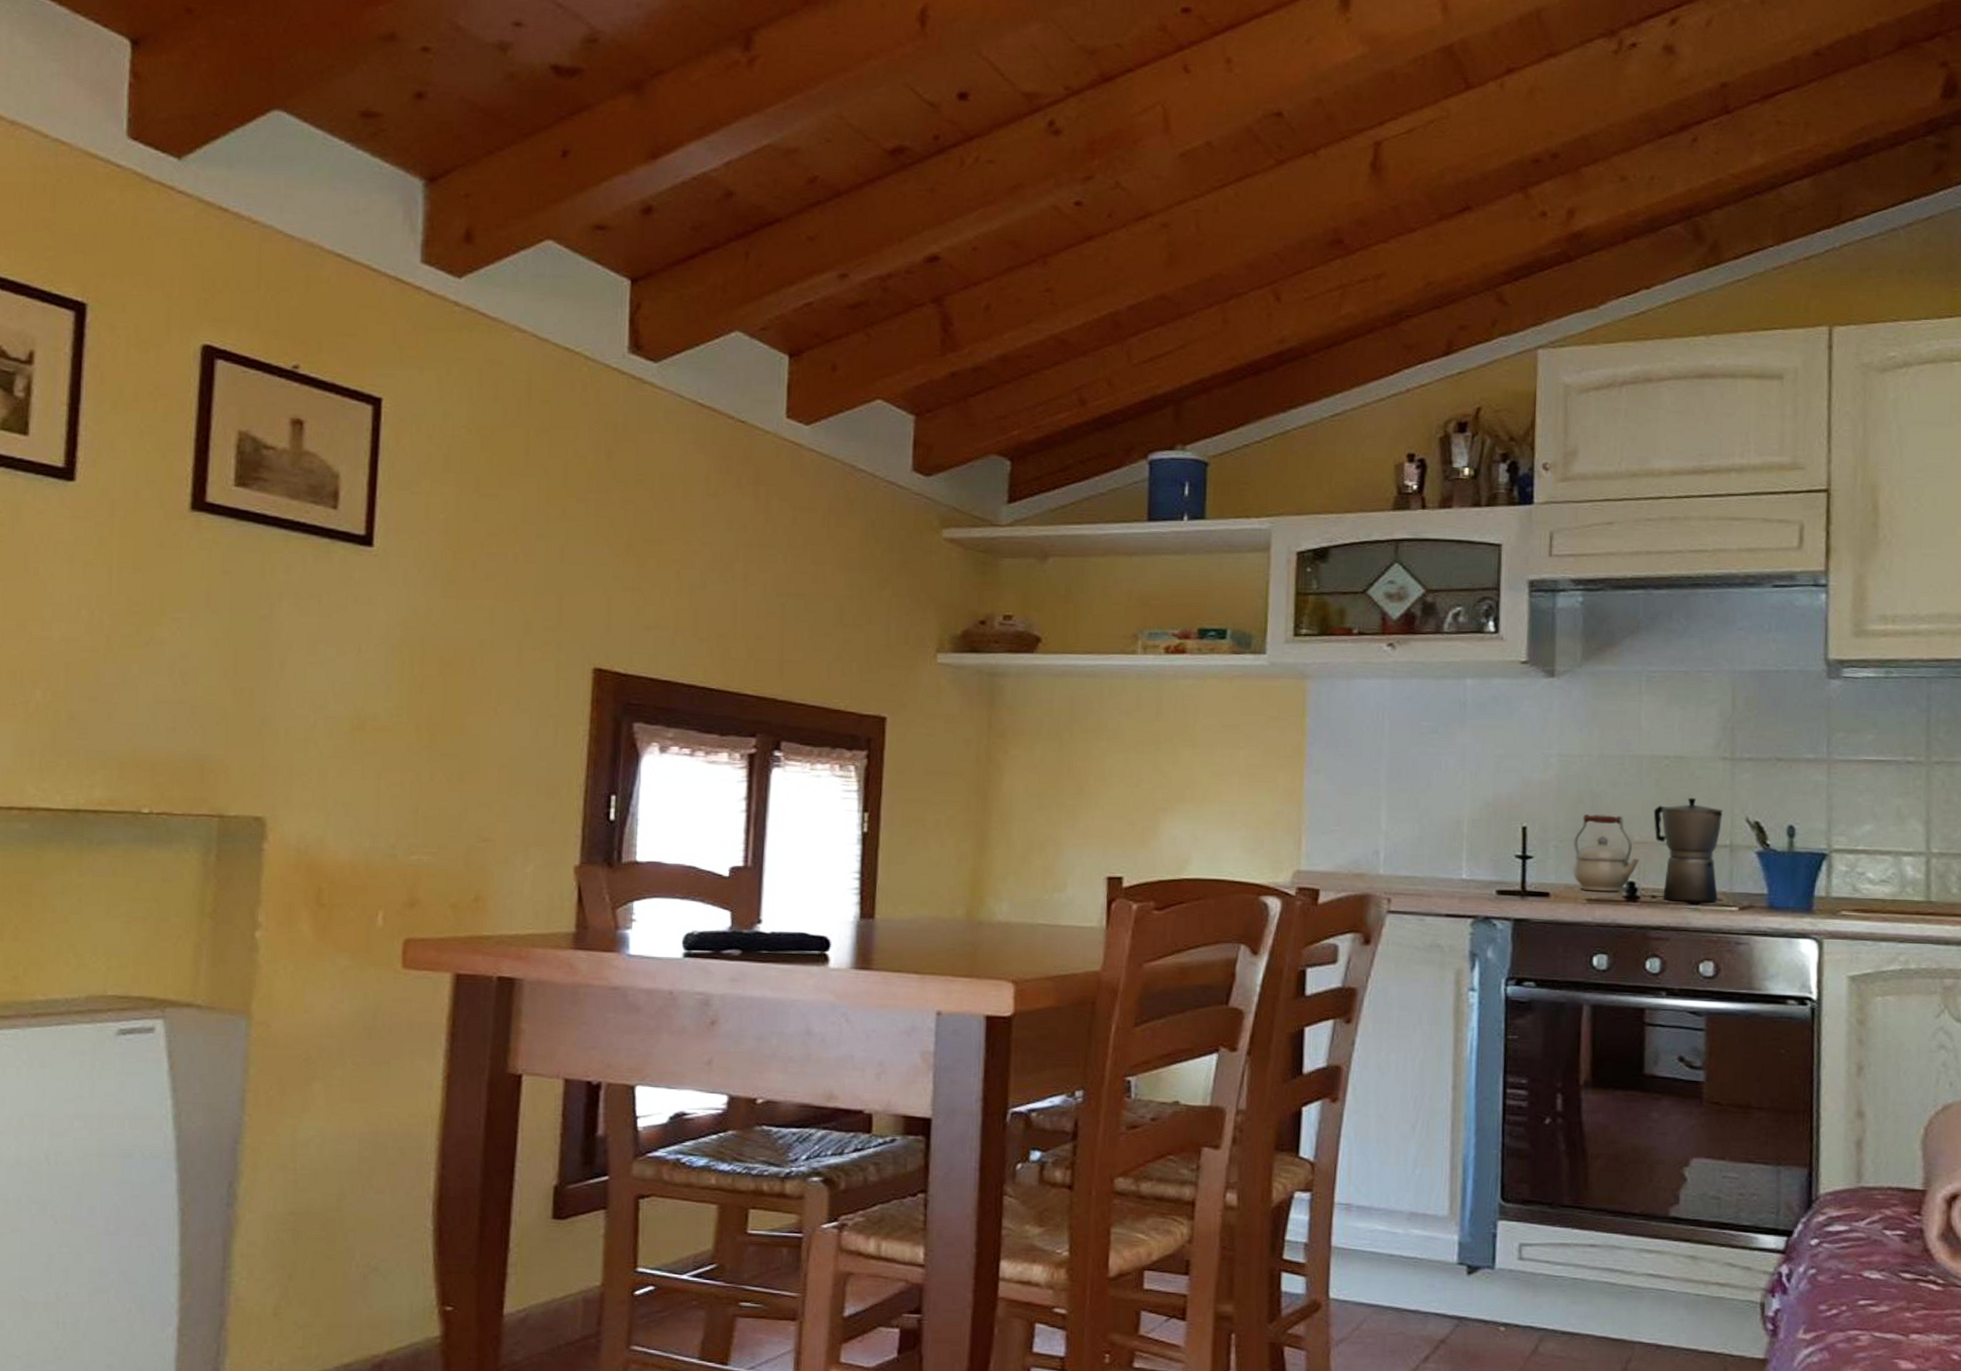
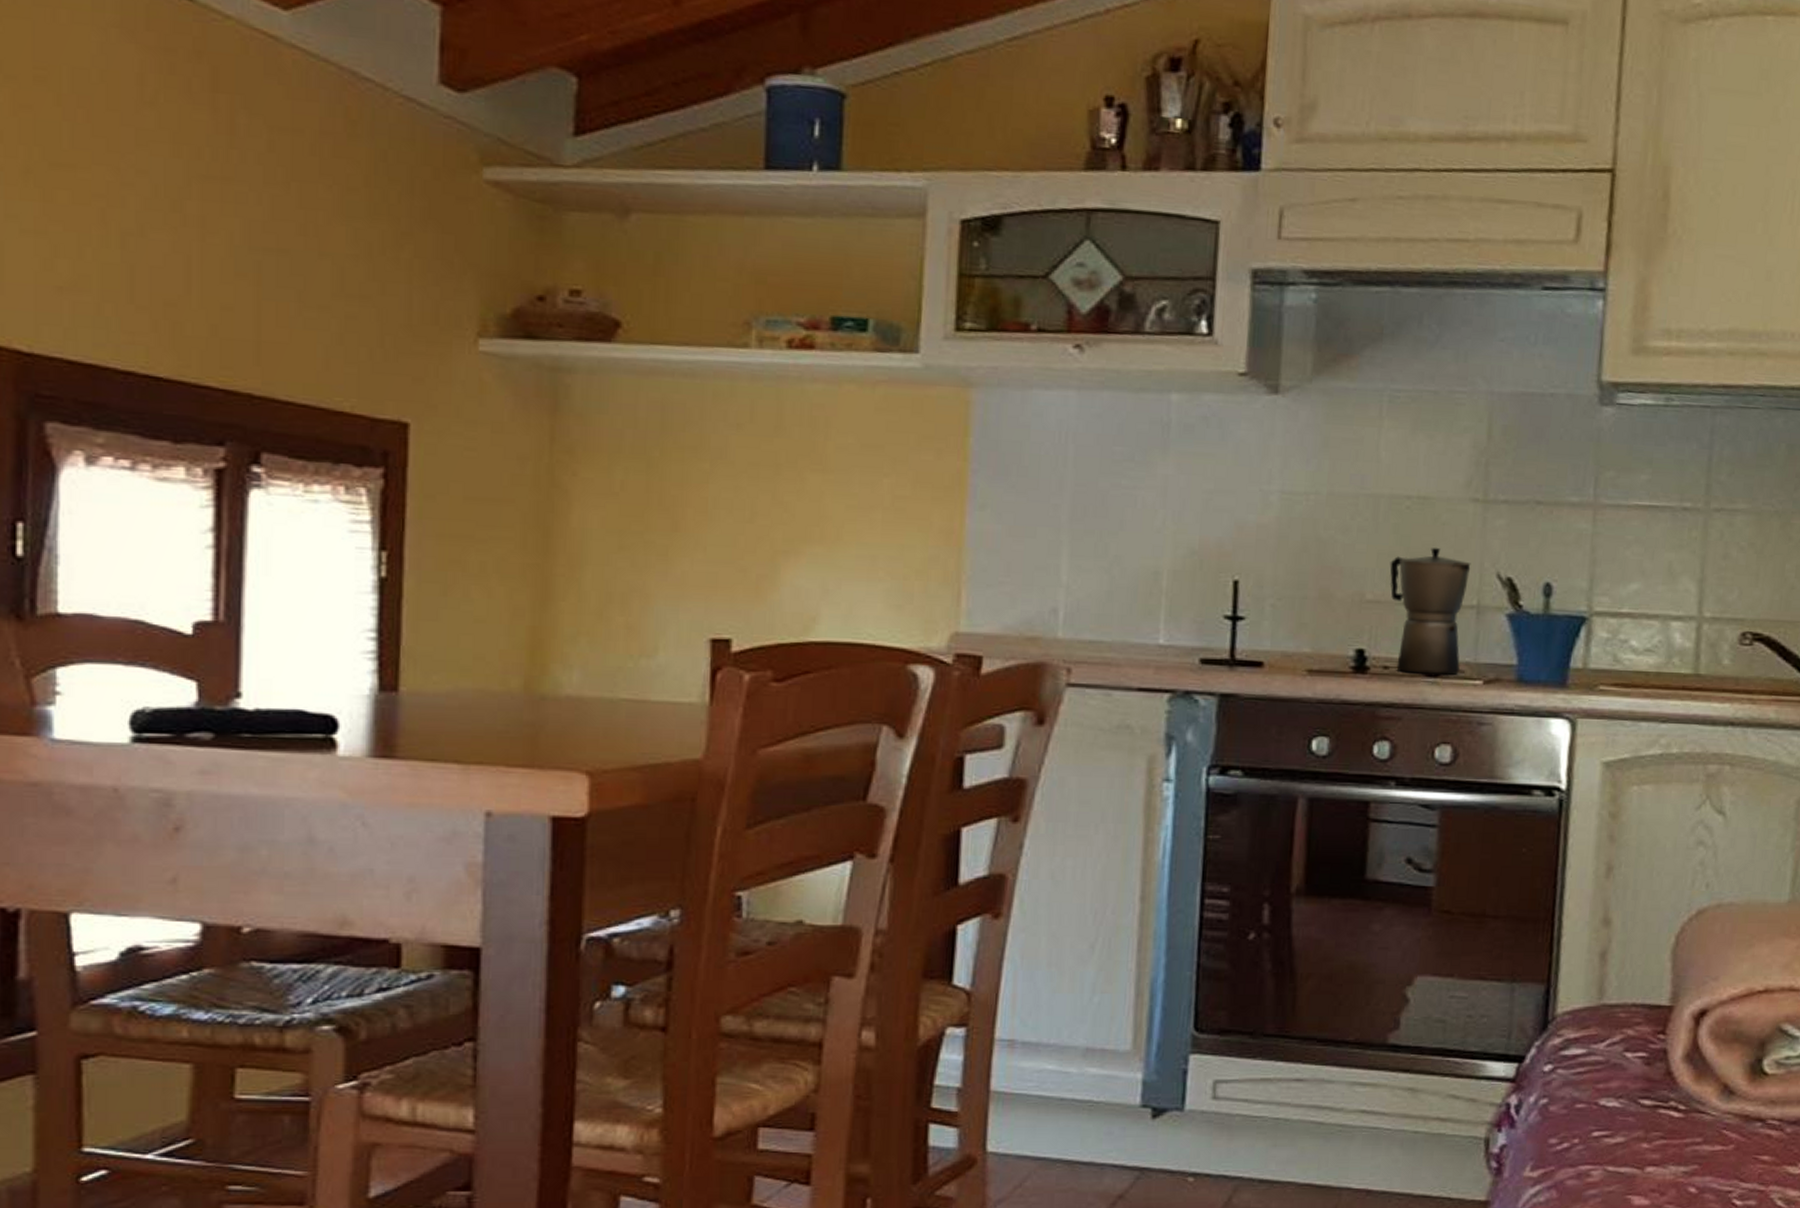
kettle: present [1574,813,1640,892] -> none [1293,565,1372,662]

